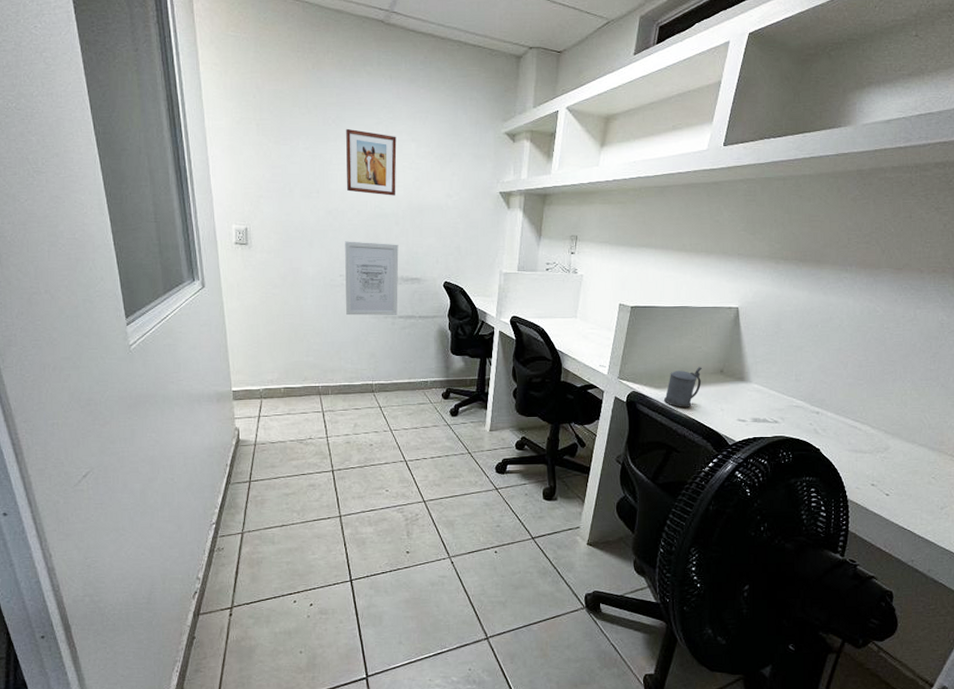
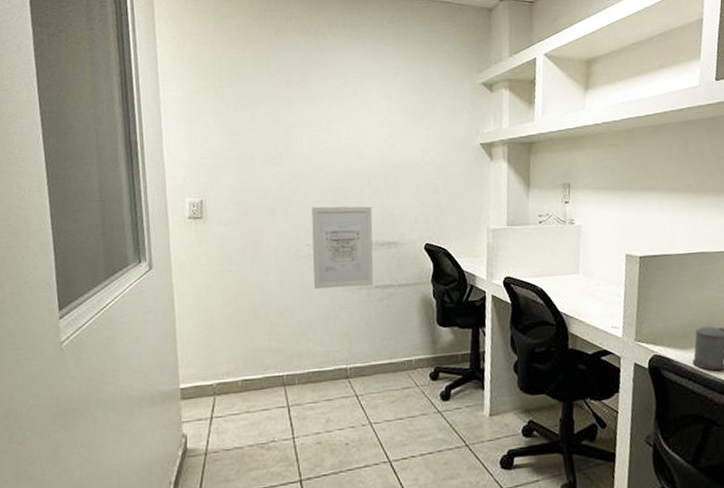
wall art: present [346,128,397,196] -> none [311,90,367,156]

